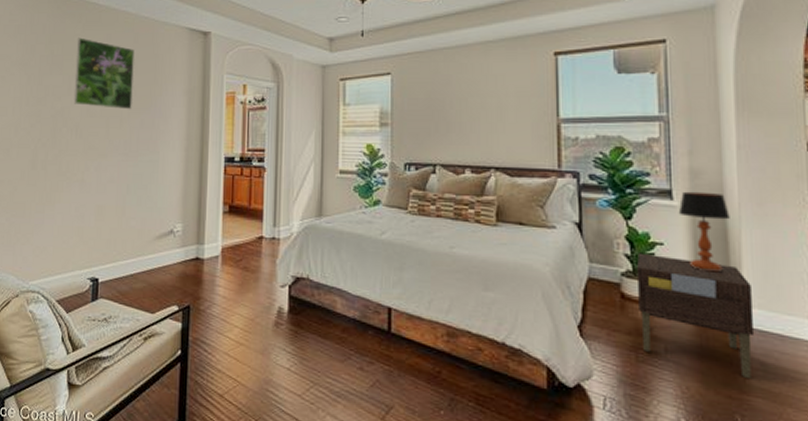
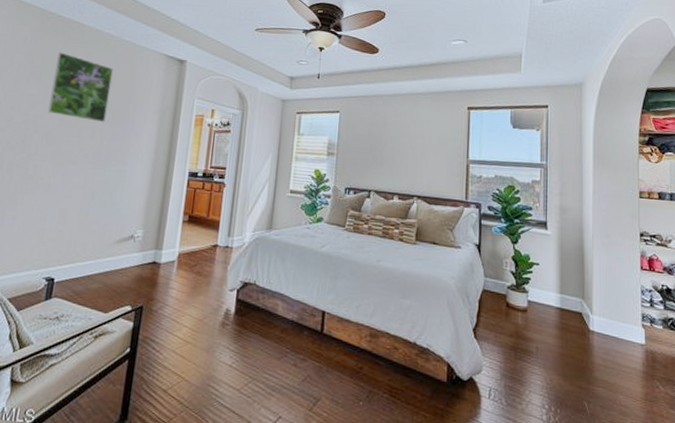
nightstand: present [637,252,755,380] -> none [519,270,600,373]
table lamp: present [678,191,730,273] -> none [550,223,586,288]

